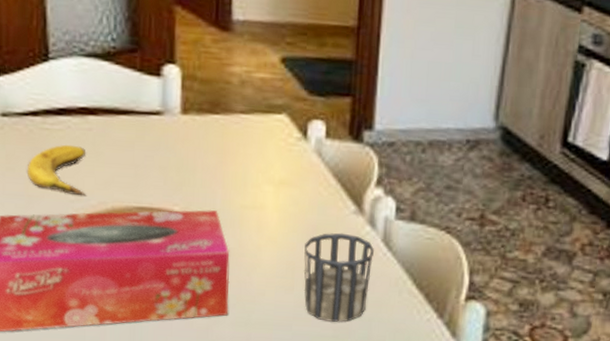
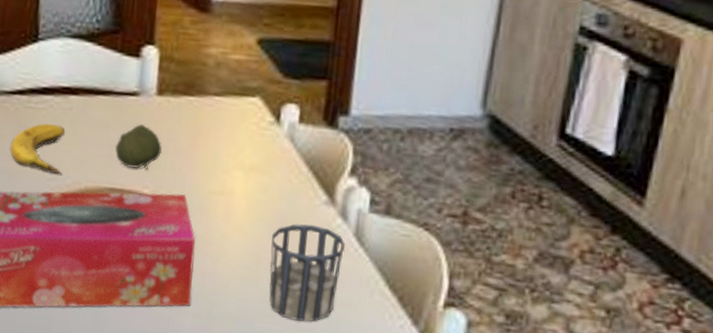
fruit: none [141,142,190,187] -> present [115,123,162,170]

